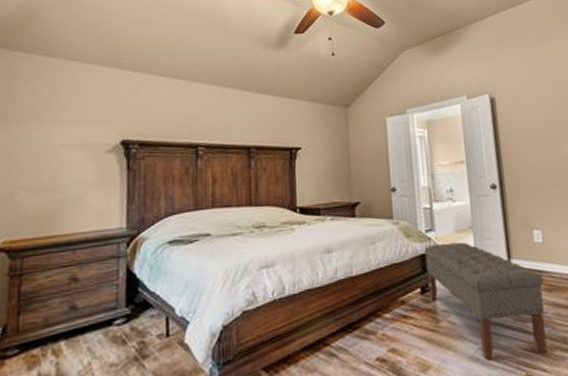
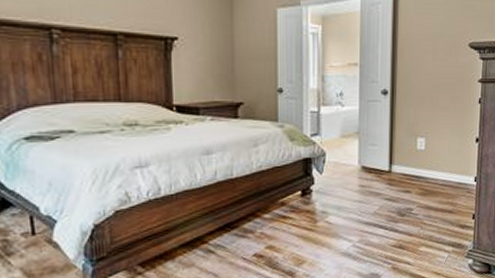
bench: present [424,242,548,361] -> none [308,147,420,256]

